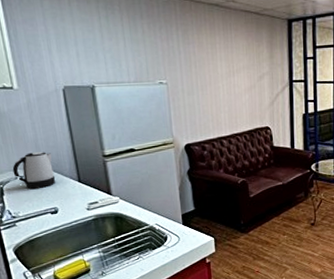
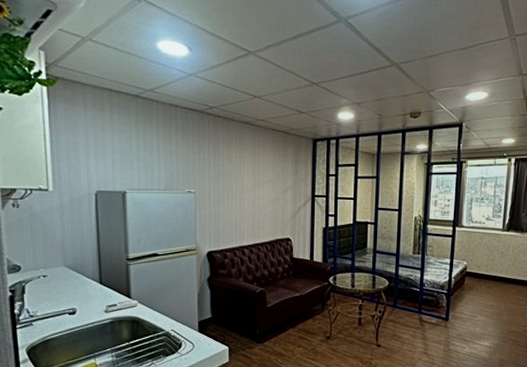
kettle: present [12,152,56,189] -> none [37,252,78,288]

